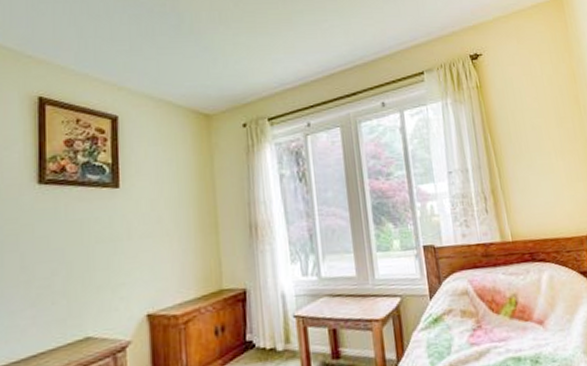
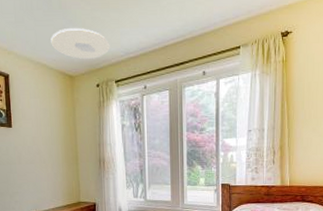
ceiling light: none [179,56,260,93] -> present [51,28,110,59]

